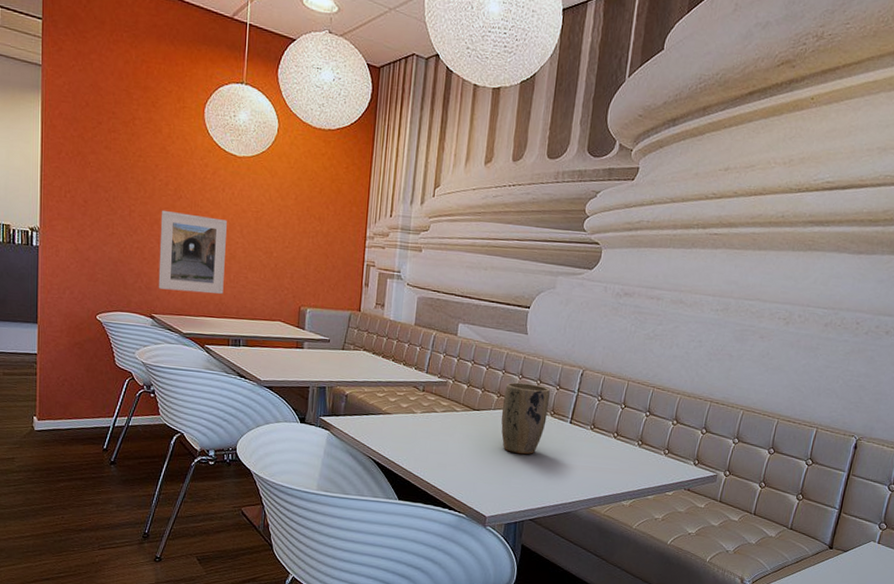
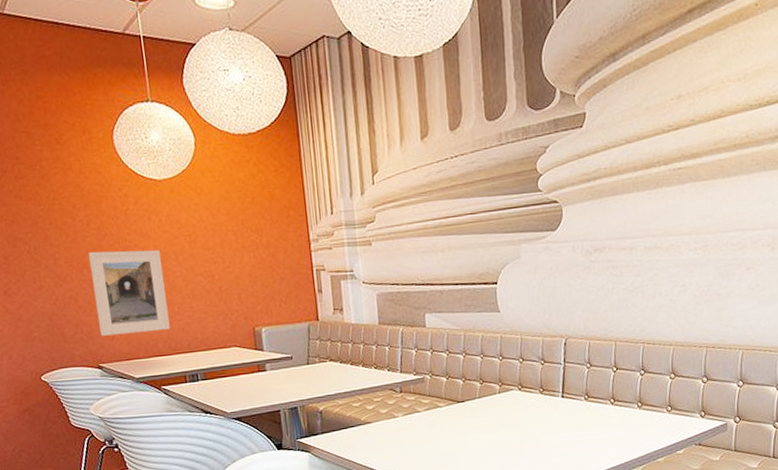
plant pot: present [501,382,550,455] -> none [487,363,537,440]

